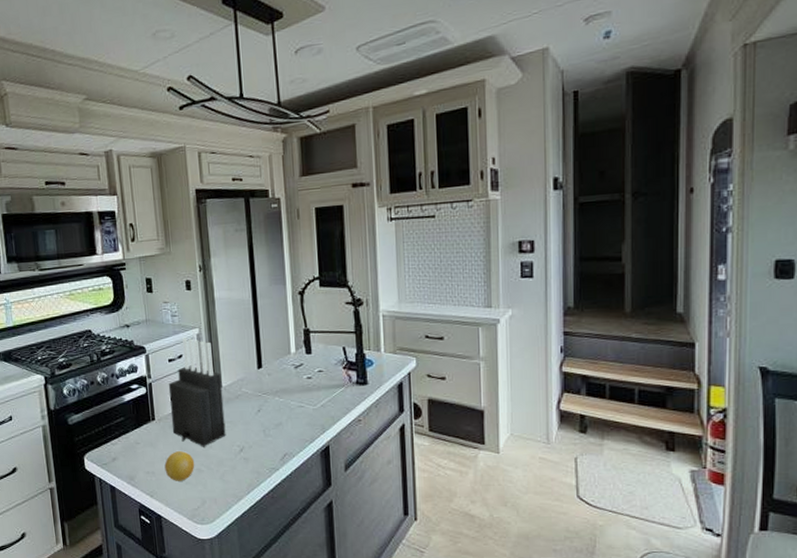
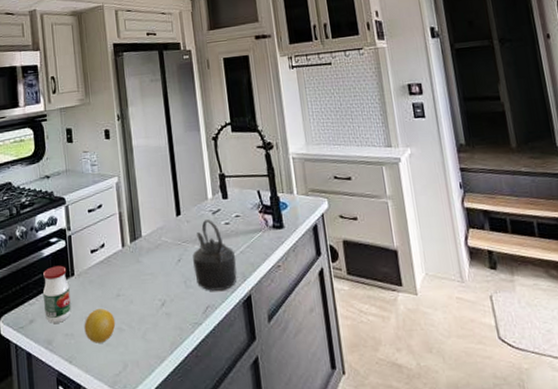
jar: none [125,410,152,462] -> present [43,265,71,323]
knife block: present [168,338,226,447] -> none [87,187,147,303]
kettle: none [273,373,317,440] -> present [193,219,237,291]

